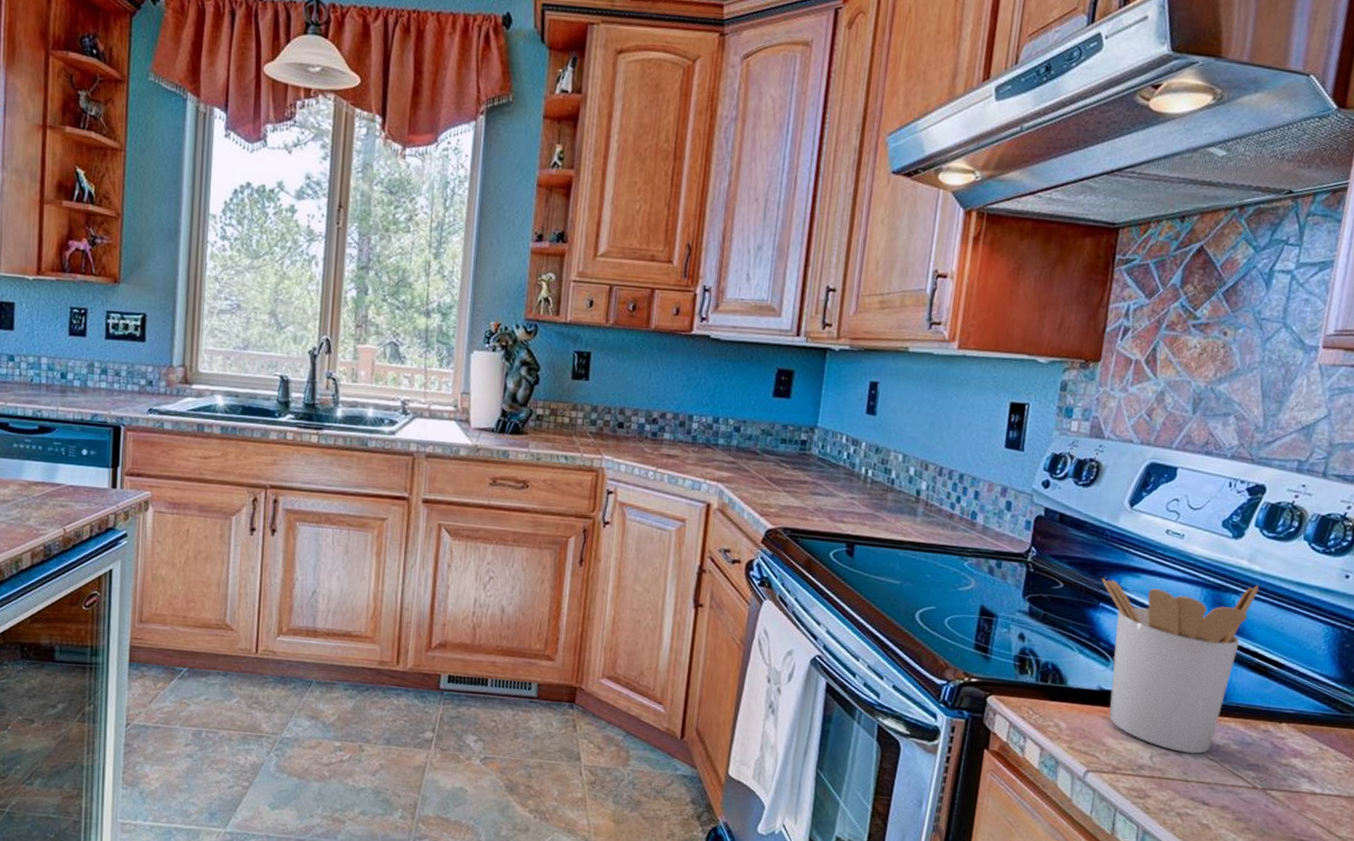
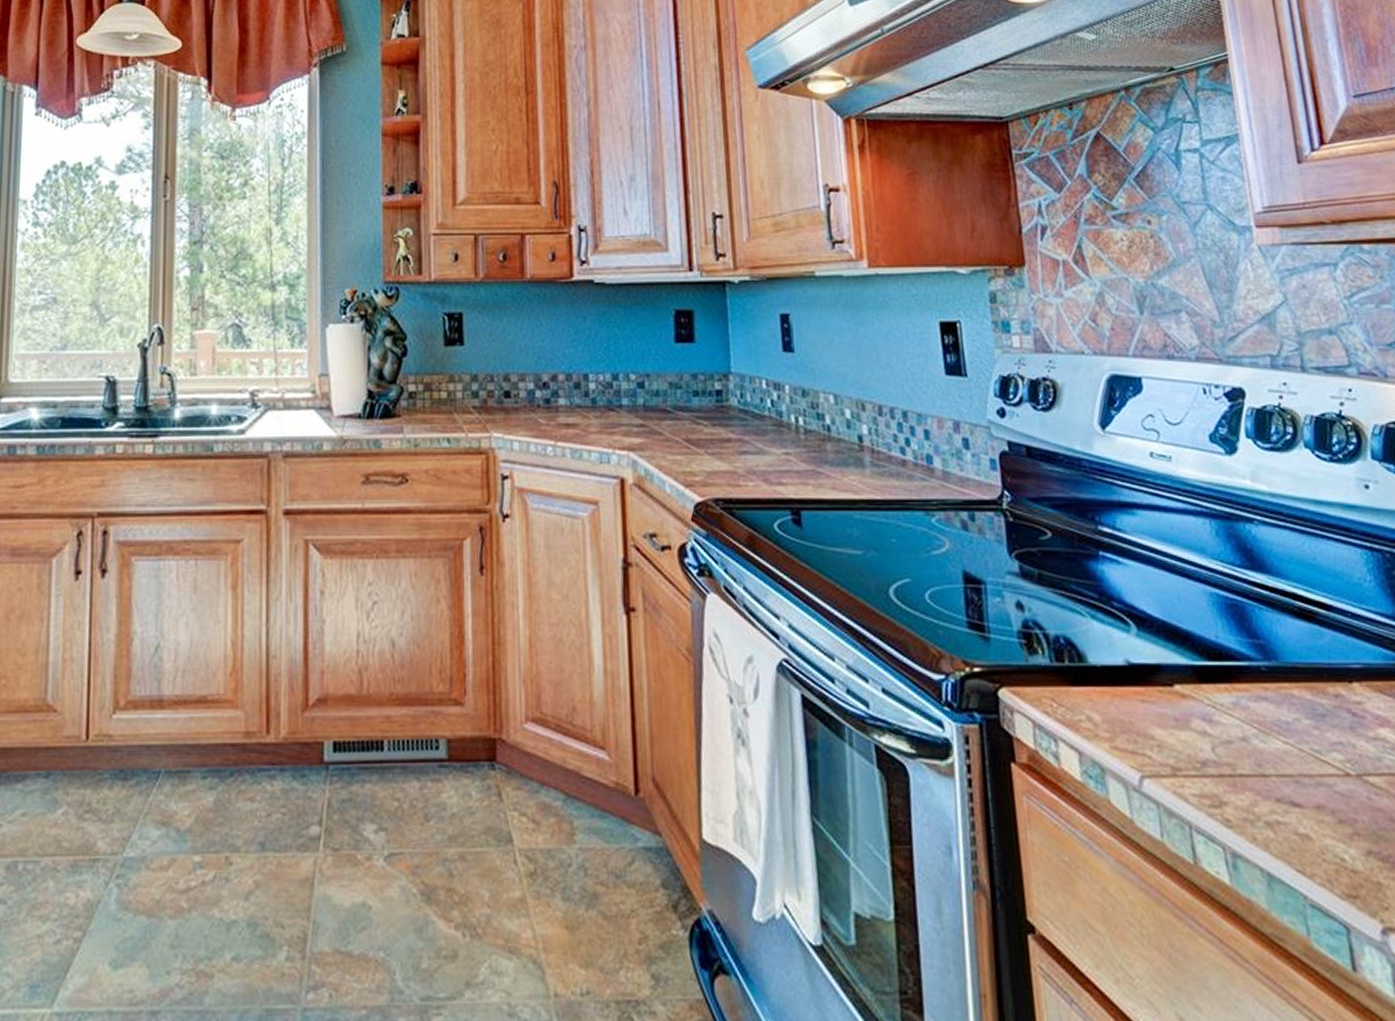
utensil holder: present [1102,578,1259,754] -> none [1093,508,1280,738]

